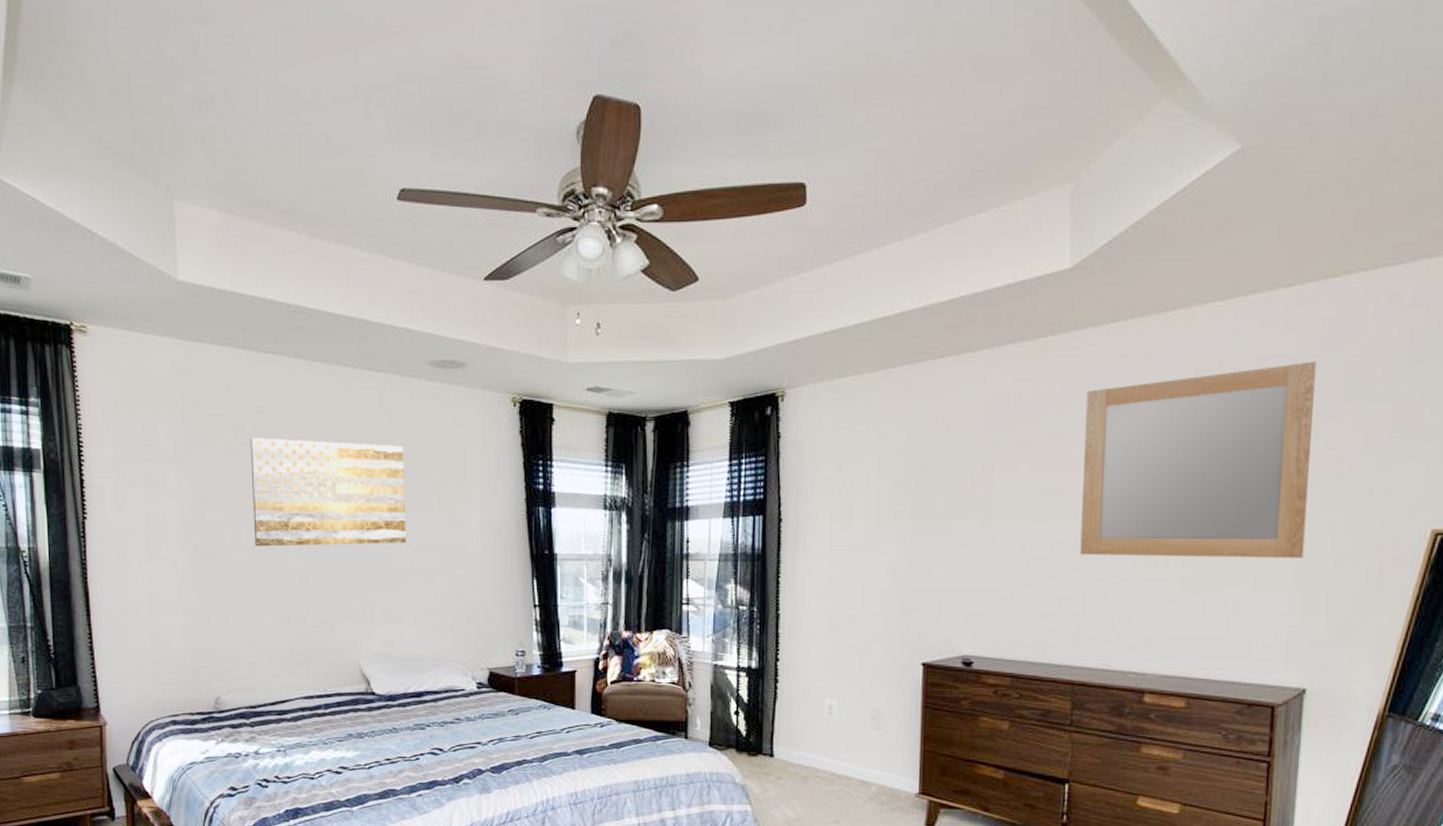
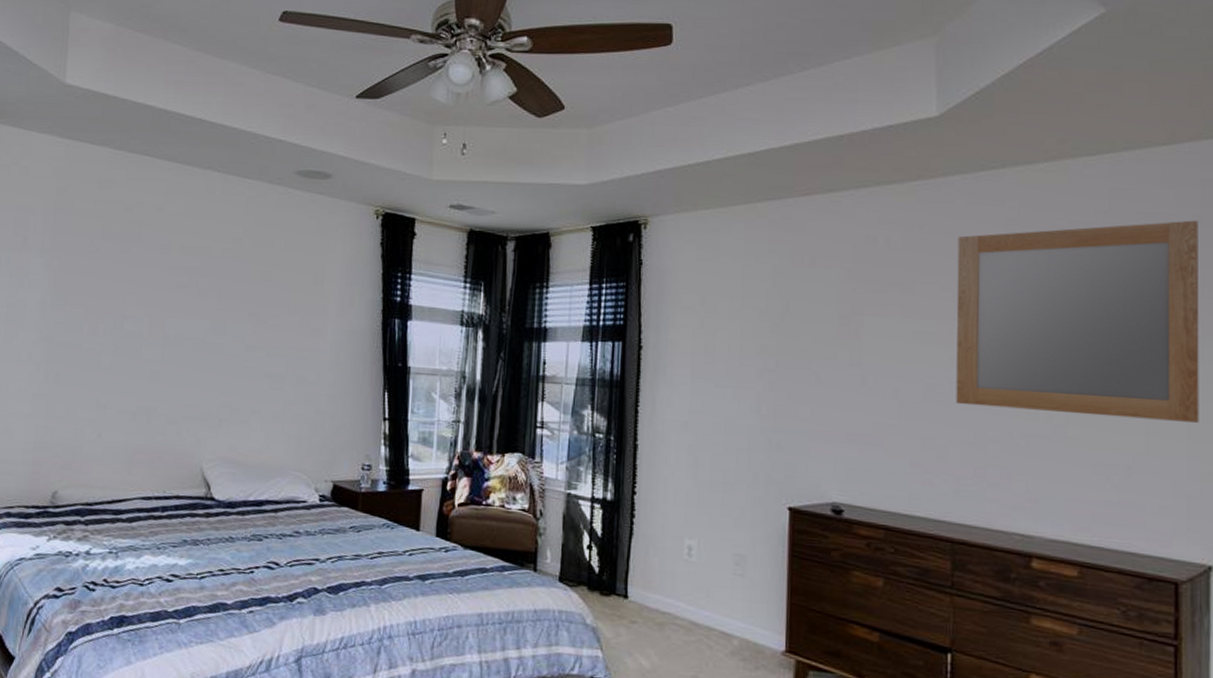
wall art: present [250,438,406,547] -> none [110,234,266,347]

